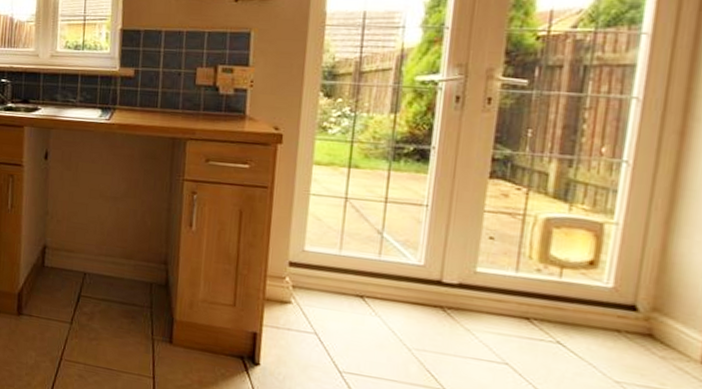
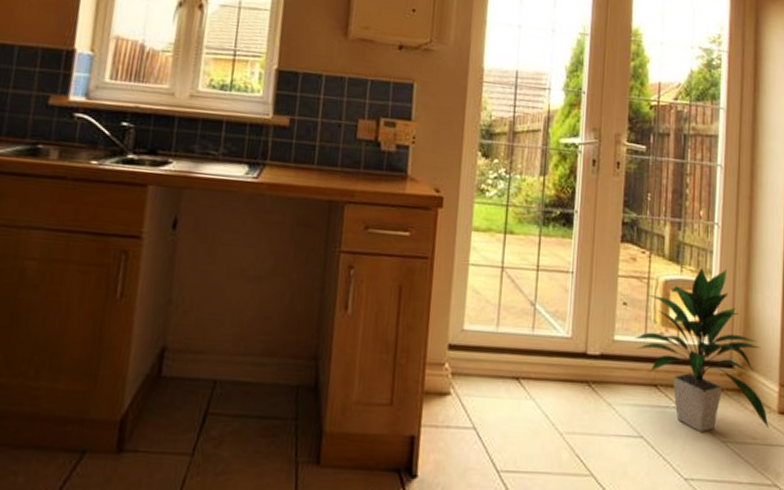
indoor plant: none [503,207,686,376] -> present [635,267,769,432]

